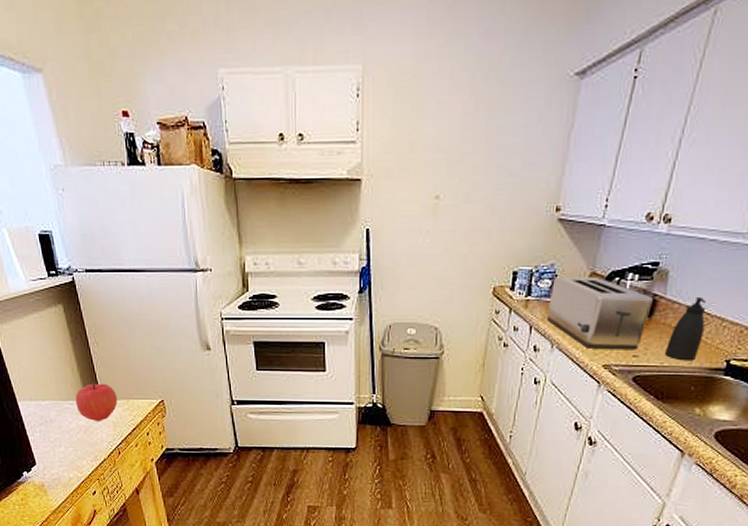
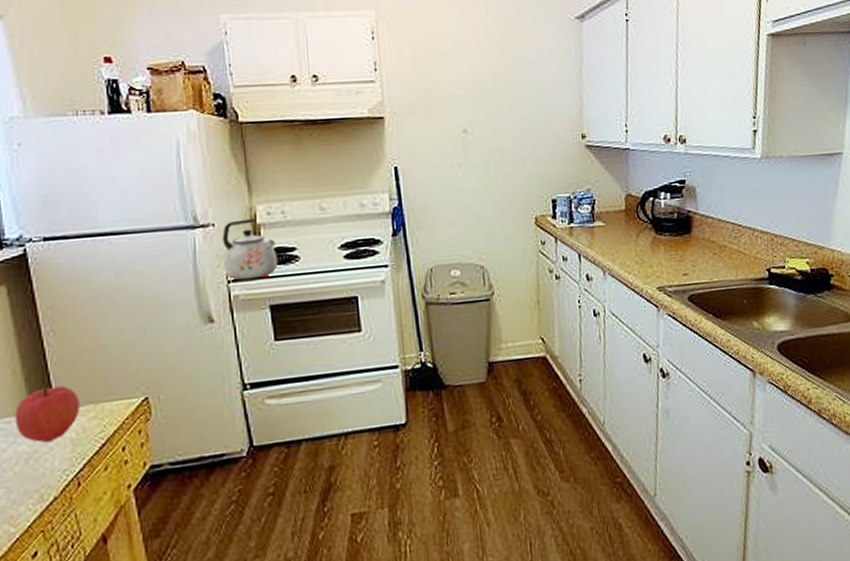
kettle: none [218,267,262,319] -> present [222,218,279,281]
toaster: present [546,276,653,350] -> none [592,198,689,272]
soap dispenser: present [664,298,706,361] -> none [711,210,741,275]

